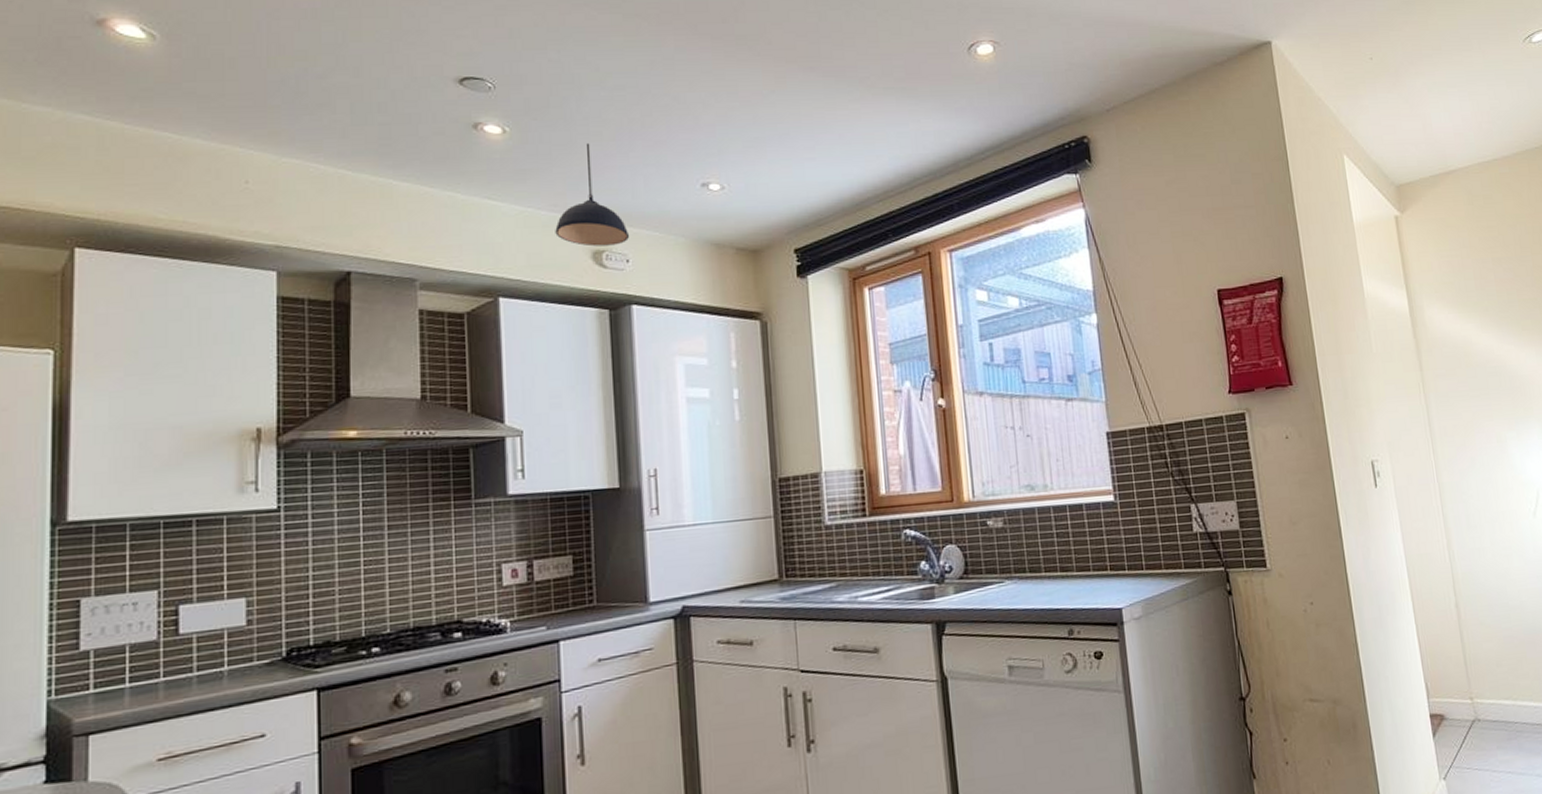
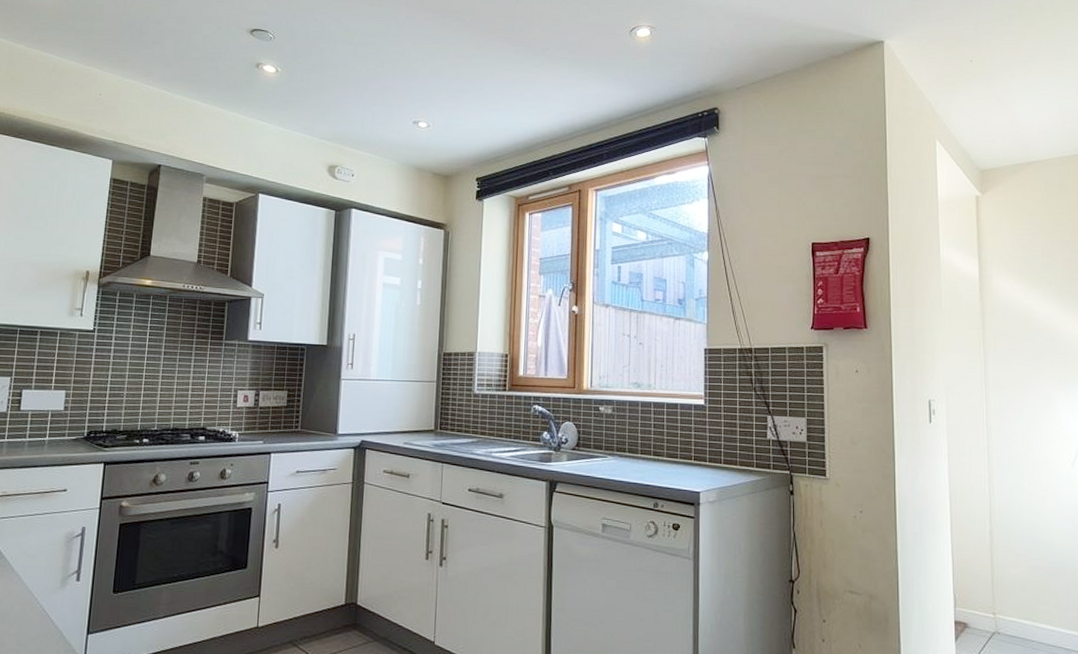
pendant light: present [555,142,630,247] -> none [304,84,357,163]

